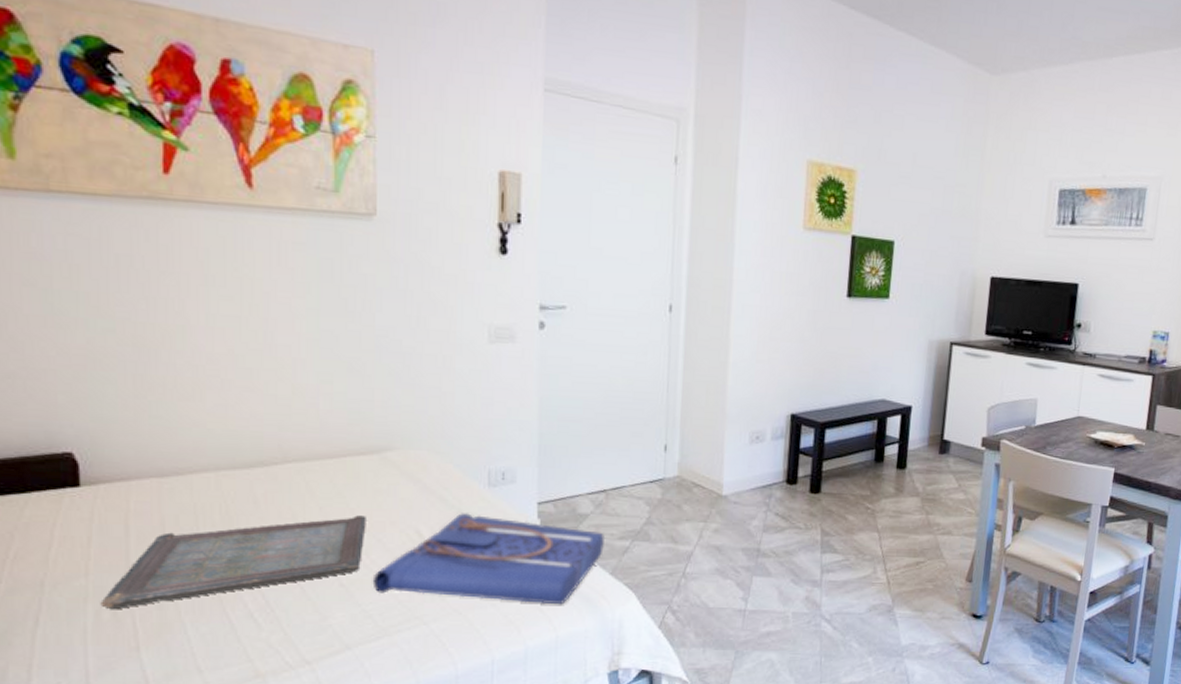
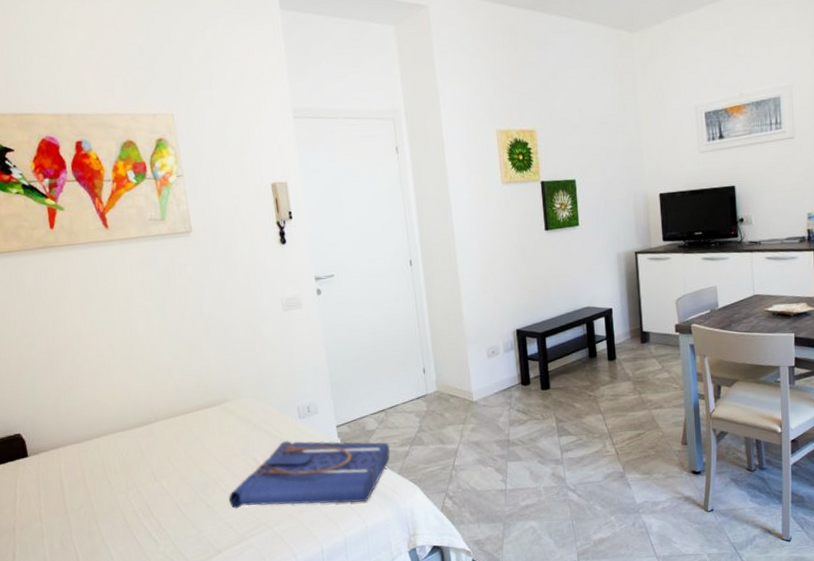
serving tray: present [100,515,366,610] -> none [52,452,219,542]

